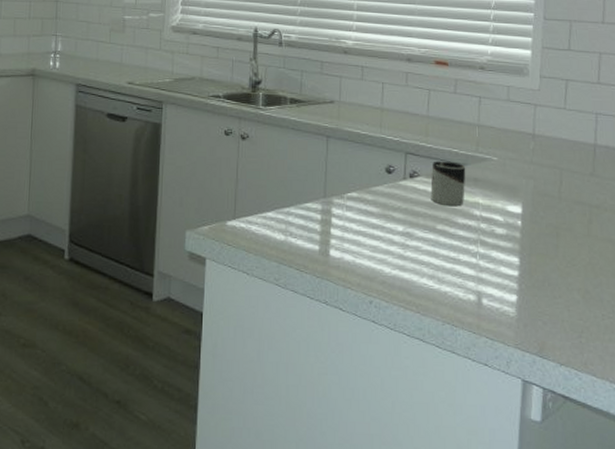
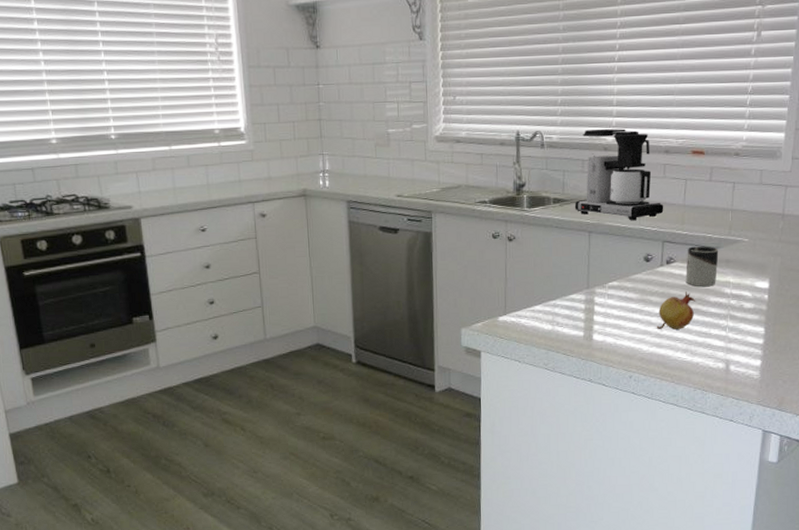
coffee maker: none [312,31,406,128] -> present [574,128,664,220]
fruit: none [399,210,443,252] -> present [656,291,696,330]

